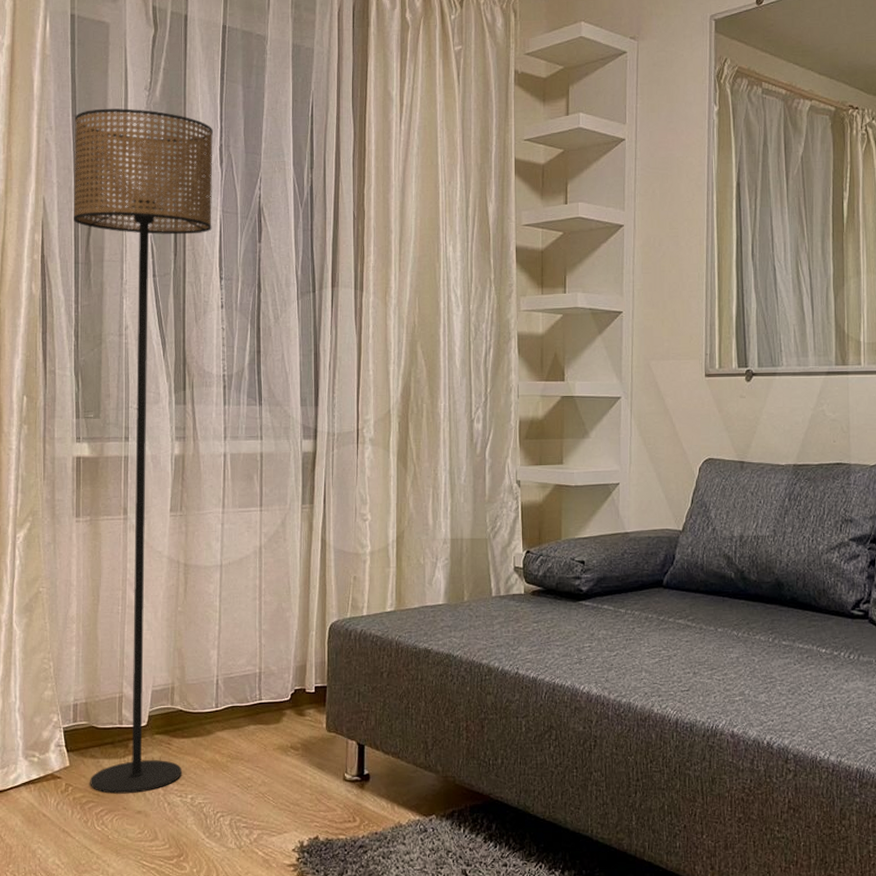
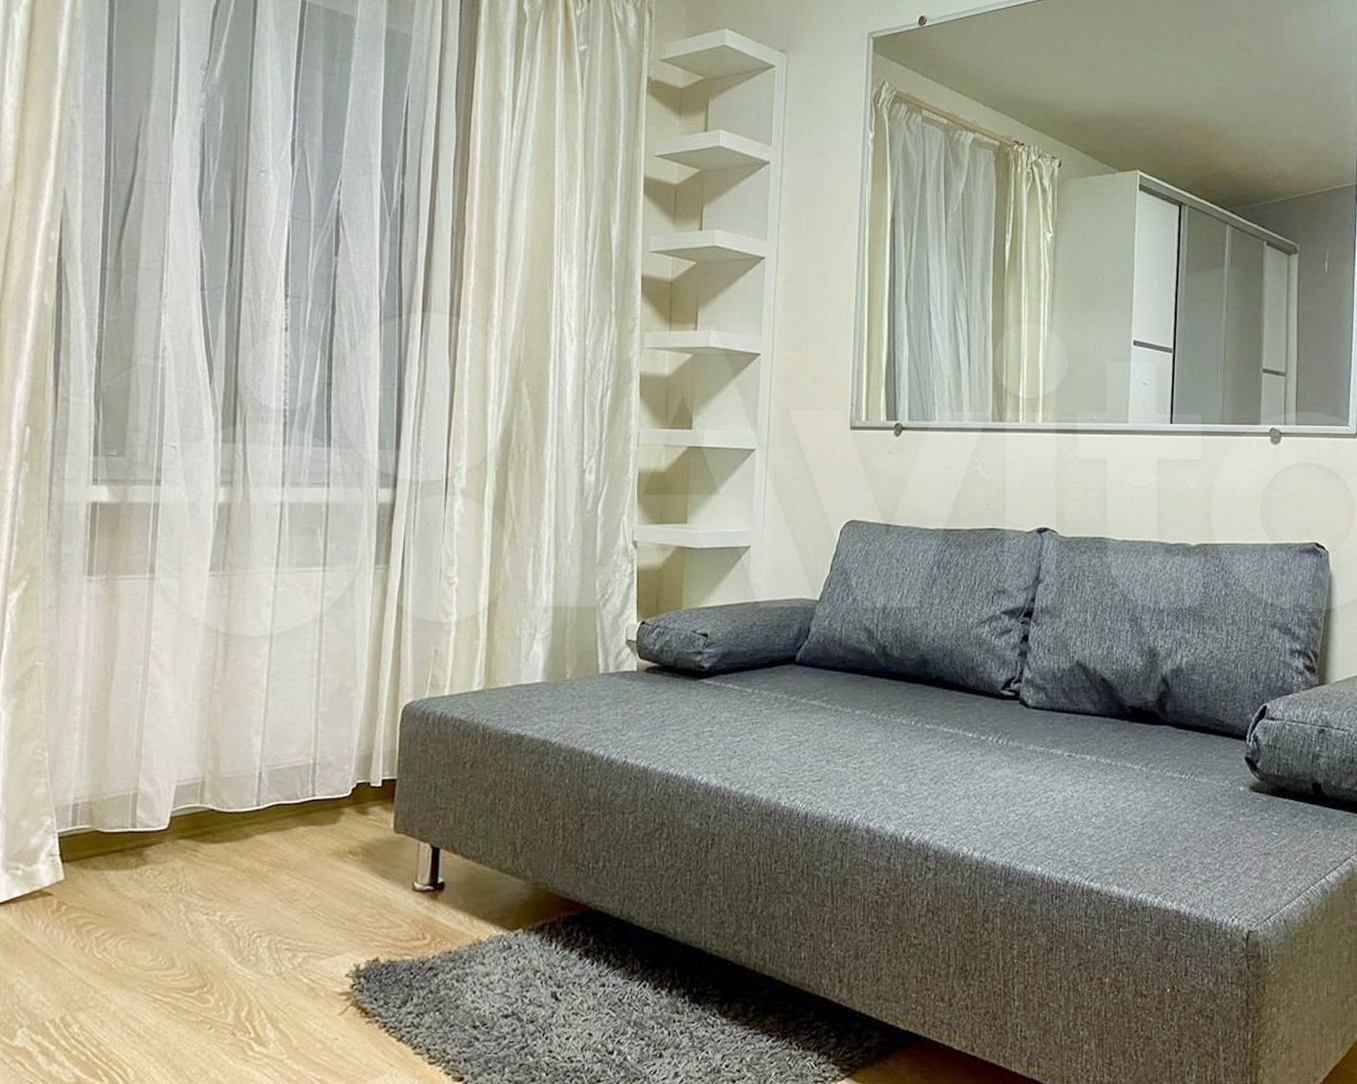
floor lamp: present [74,108,213,794] -> none [90,88,284,913]

